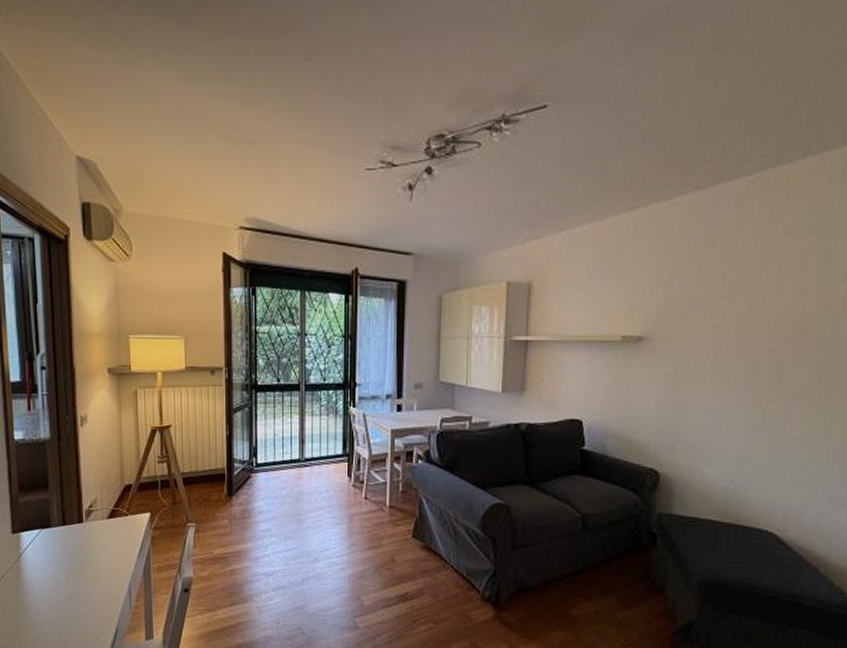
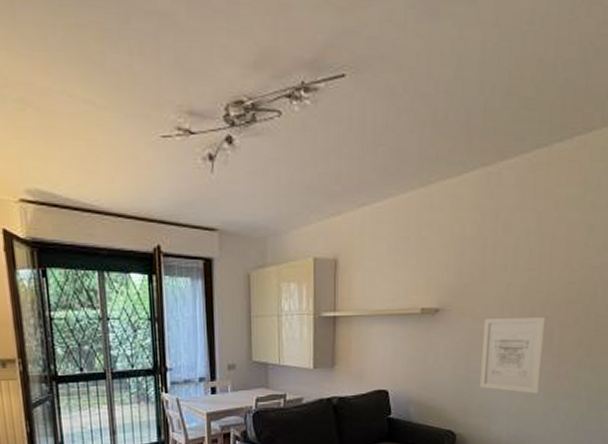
wall art: none [689,350,773,436] -> present [479,317,546,394]

